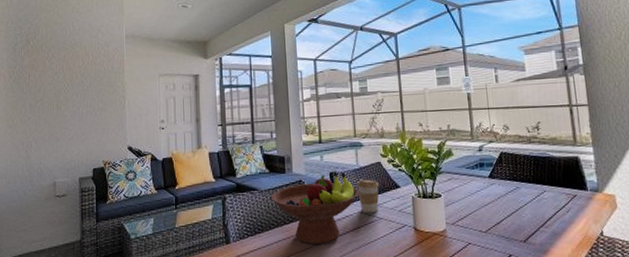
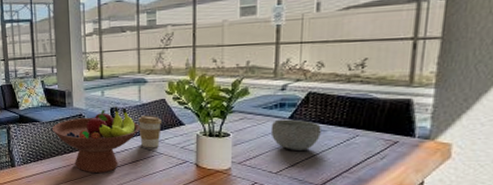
bowl: none [475,178,517,208] -> present [270,119,321,150]

